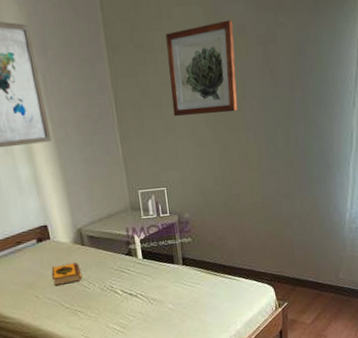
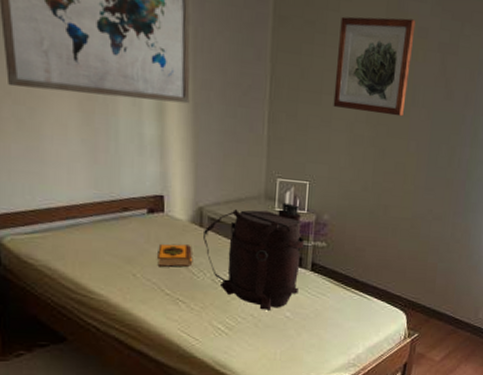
backpack: none [86,209,176,307] -> present [203,202,305,310]

